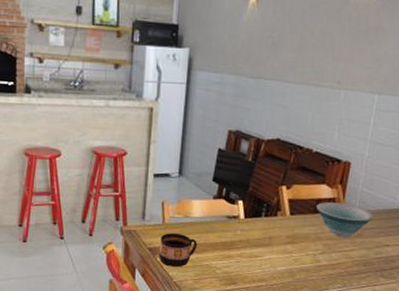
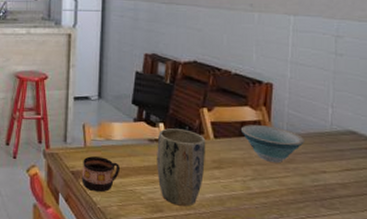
plant pot: none [233,205,282,279] -> present [157,128,206,207]

